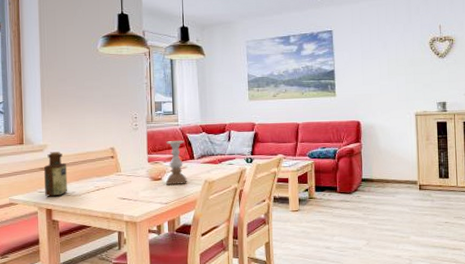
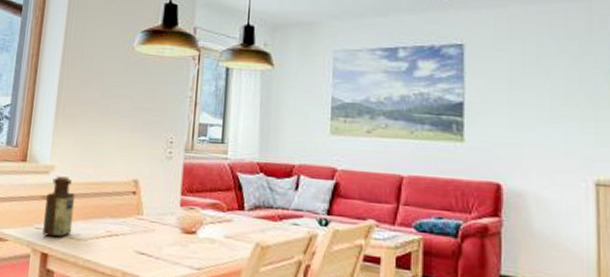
candle holder: present [166,140,187,185] -> none [202,180,234,245]

